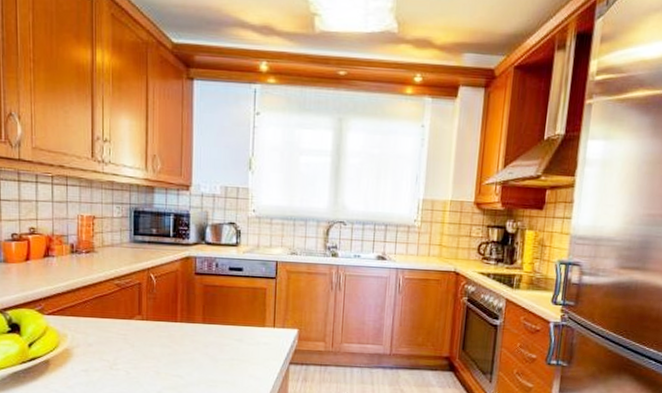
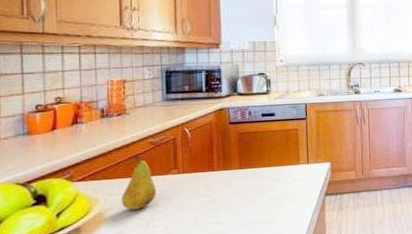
fruit: none [87,294,120,351] -> present [121,154,156,210]

